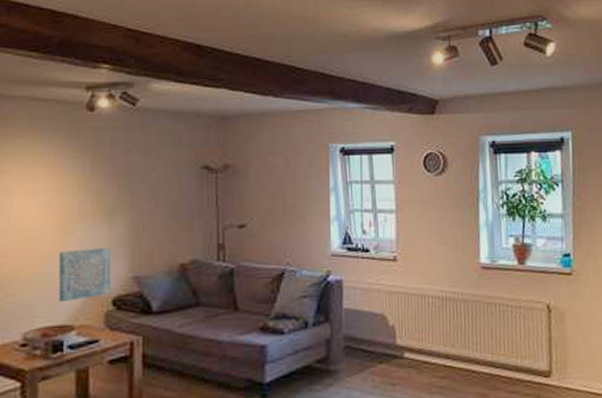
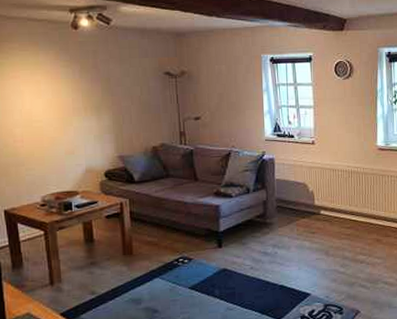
wall art: present [58,248,112,303] -> none [61,135,103,175]

